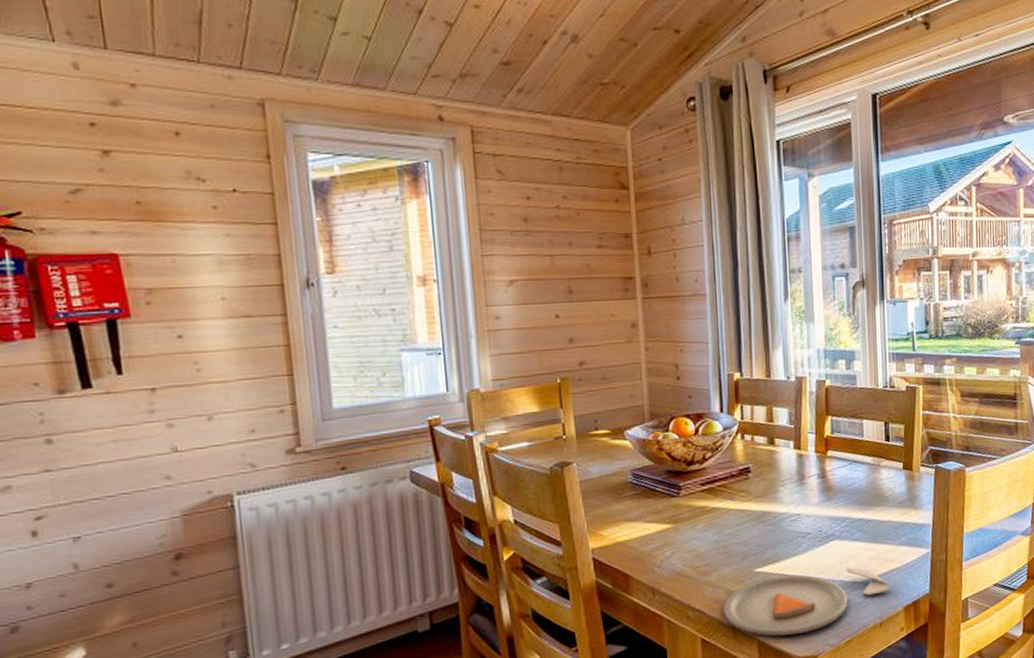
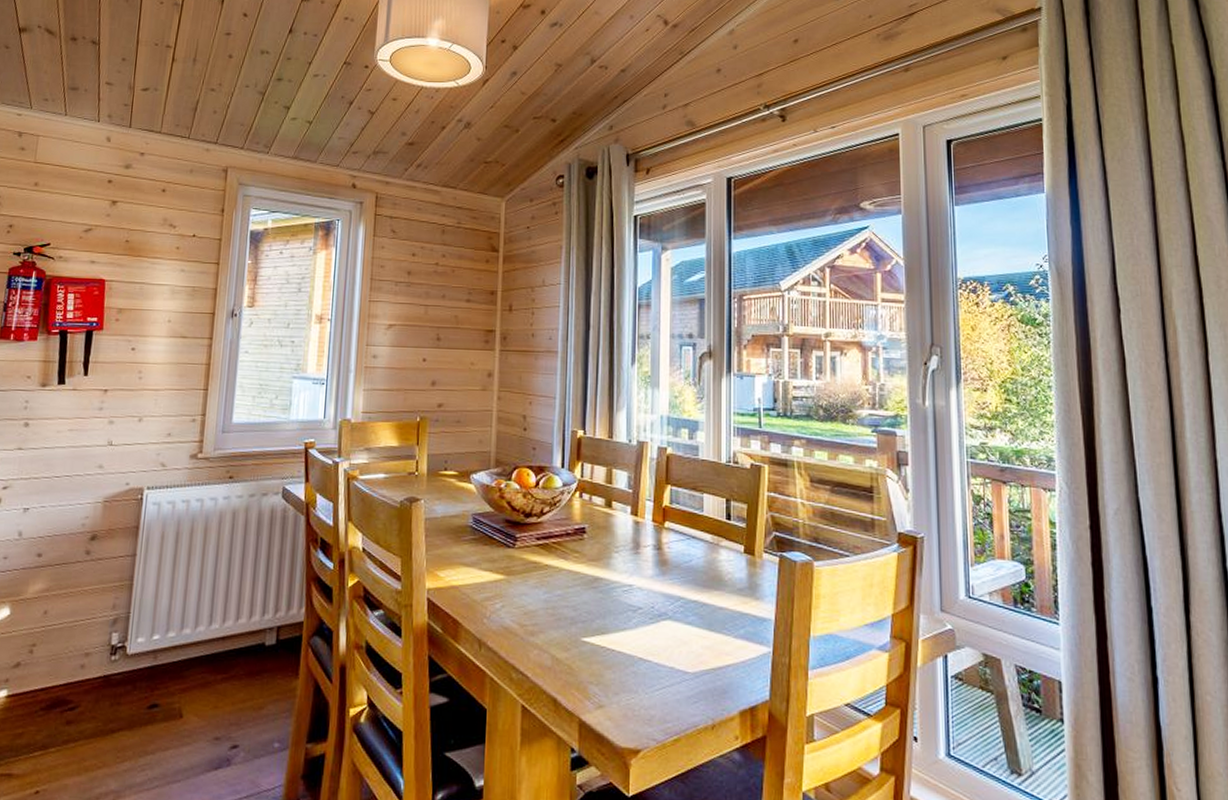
dinner plate: present [723,567,891,636] -> none [547,649,725,720]

